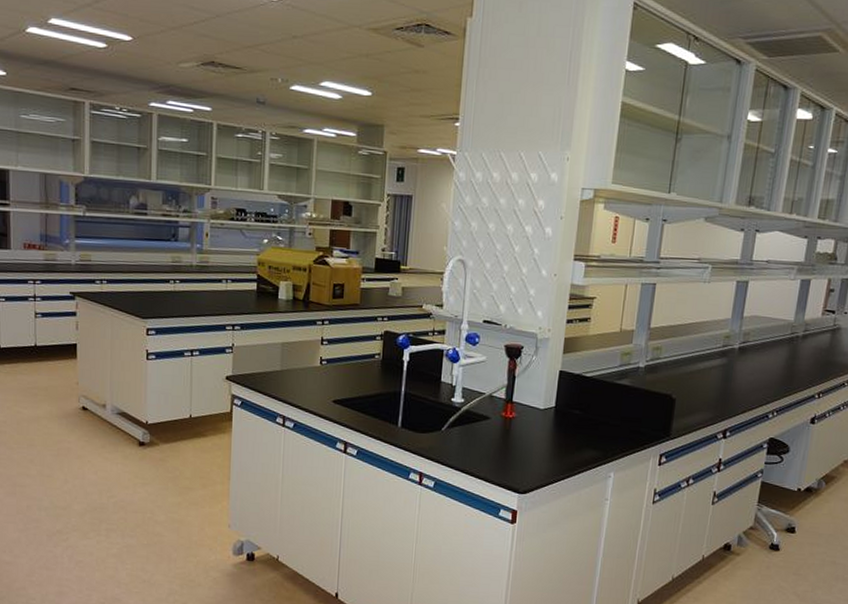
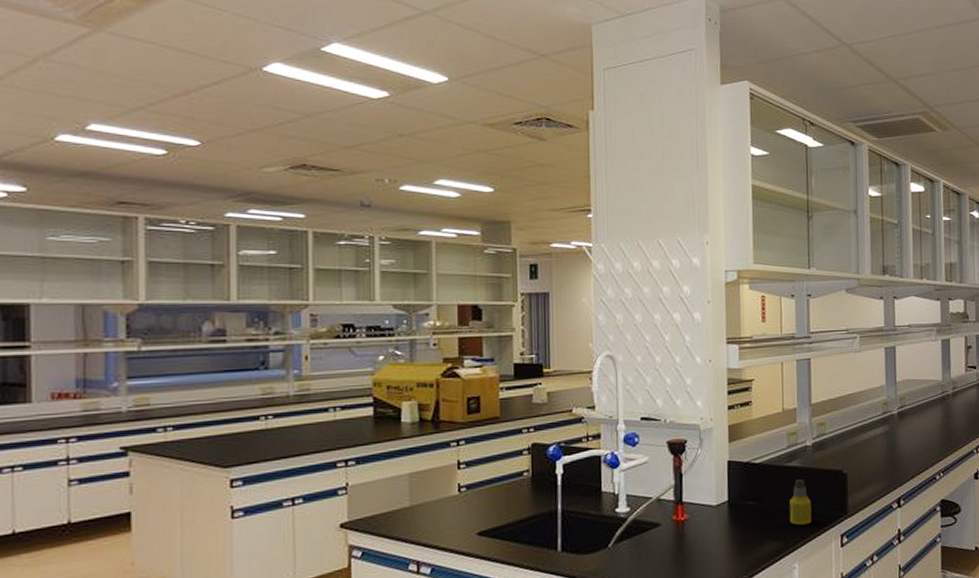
bottle: none [611,397,635,440] -> present [789,479,812,526]

